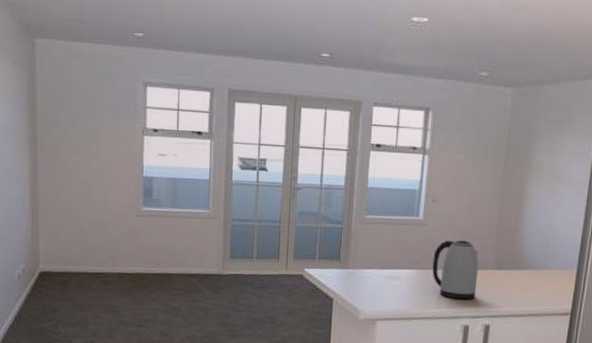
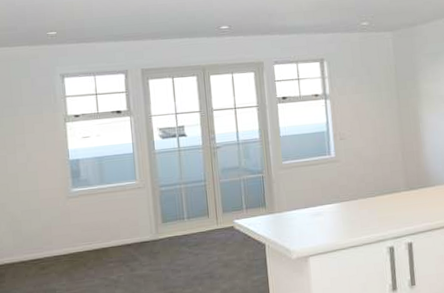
kettle: present [432,240,479,300] -> none [350,169,394,224]

